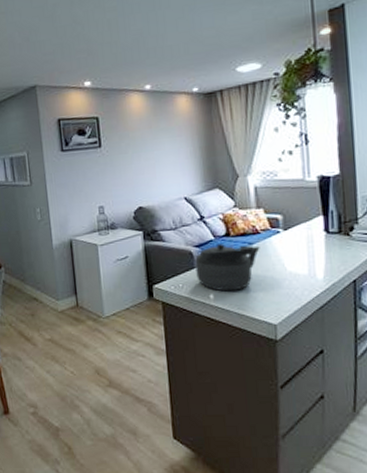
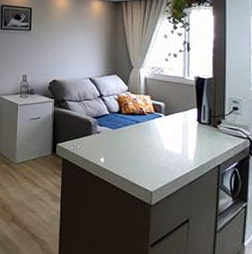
kettle: present [195,244,260,292] -> none [92,118,145,159]

